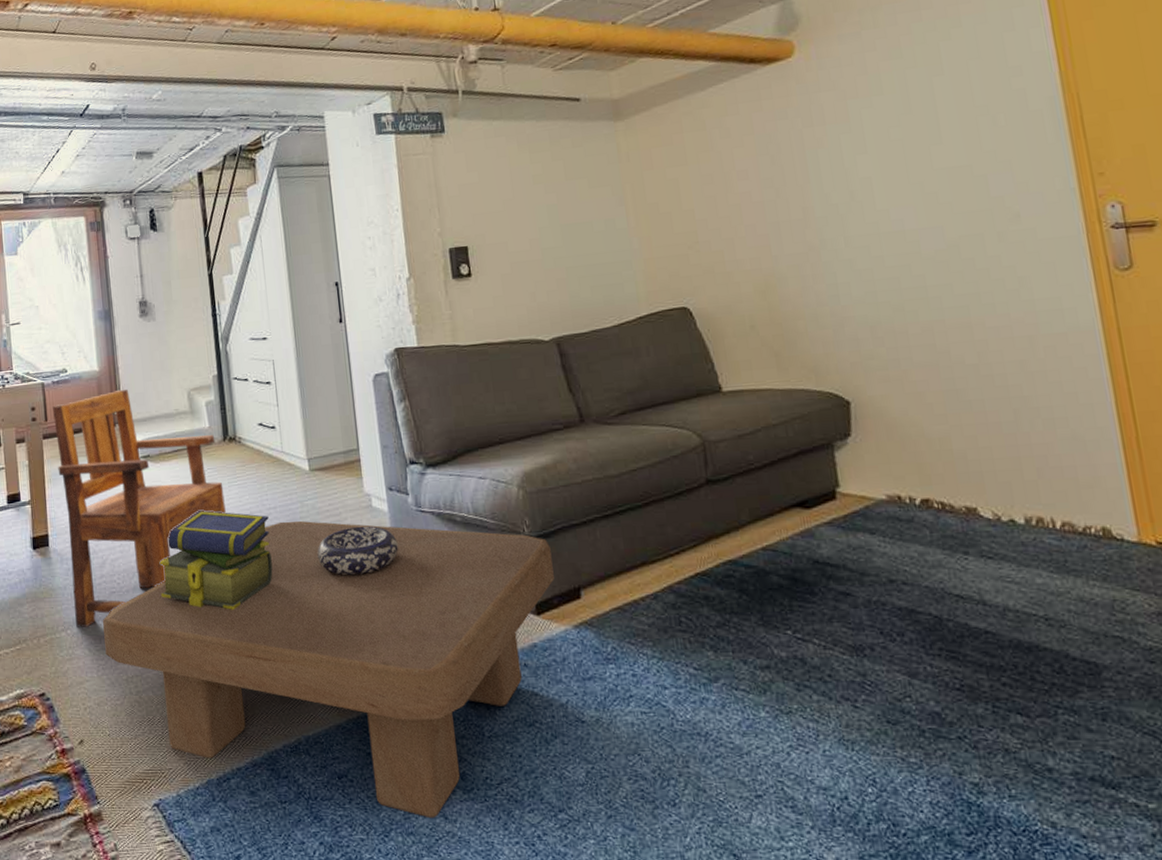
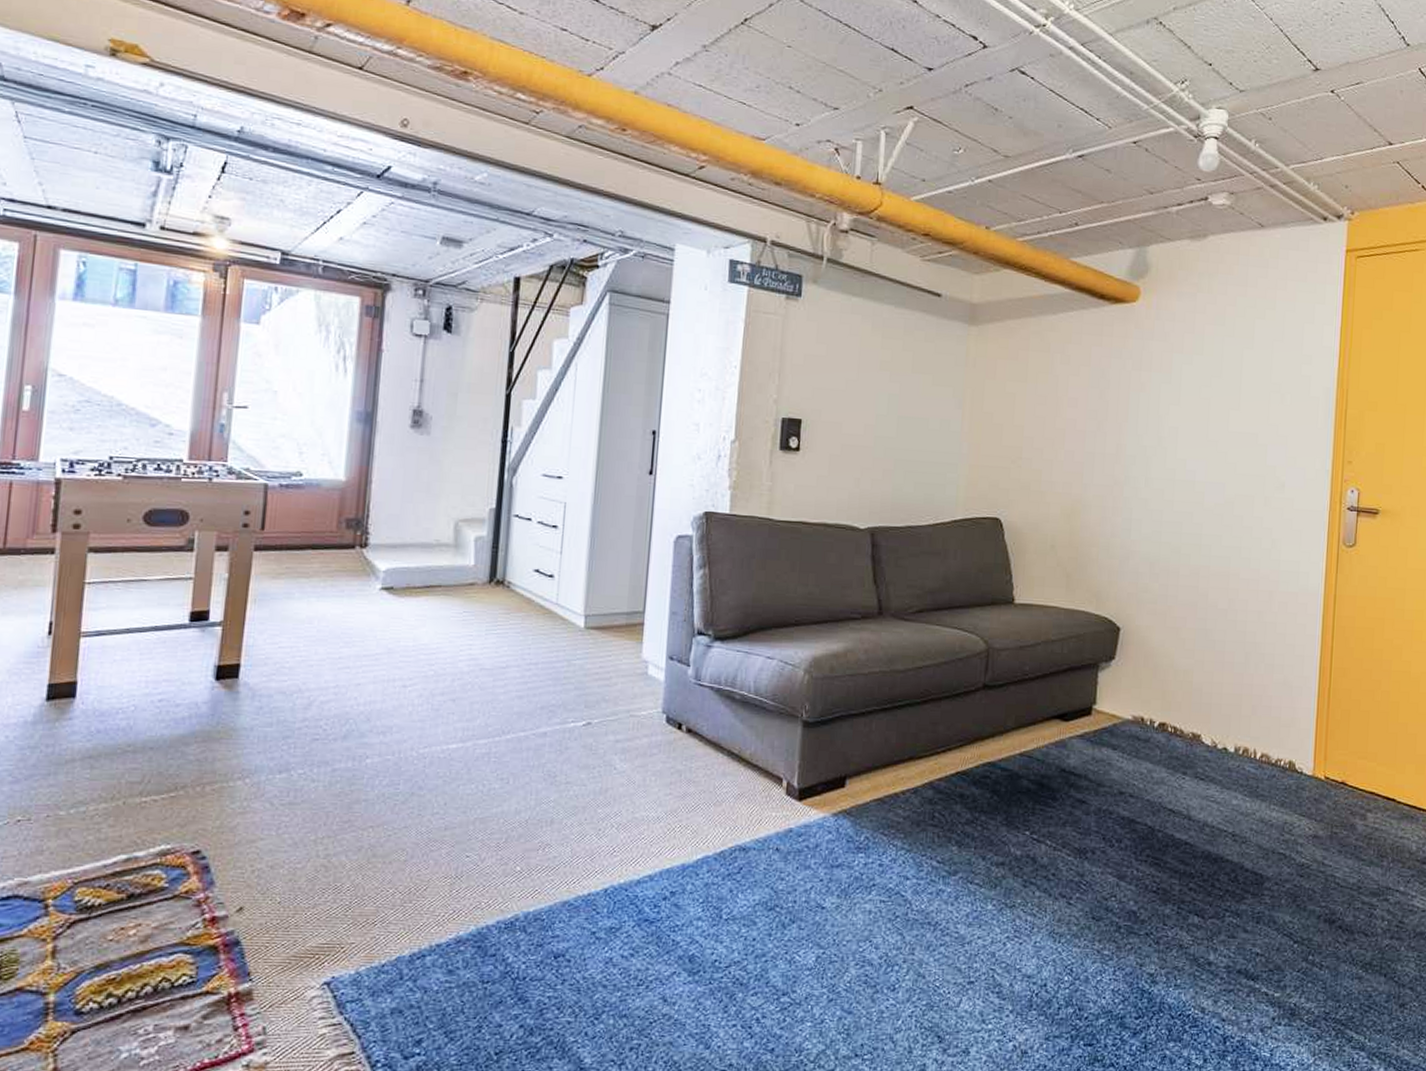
armchair: present [52,389,226,627] -> none [259,506,479,777]
coffee table: present [103,520,554,819] -> none [292,679,825,1001]
stack of books: present [159,510,273,610] -> none [377,657,527,771]
decorative bowl: present [317,526,399,576] -> none [575,693,669,745]

